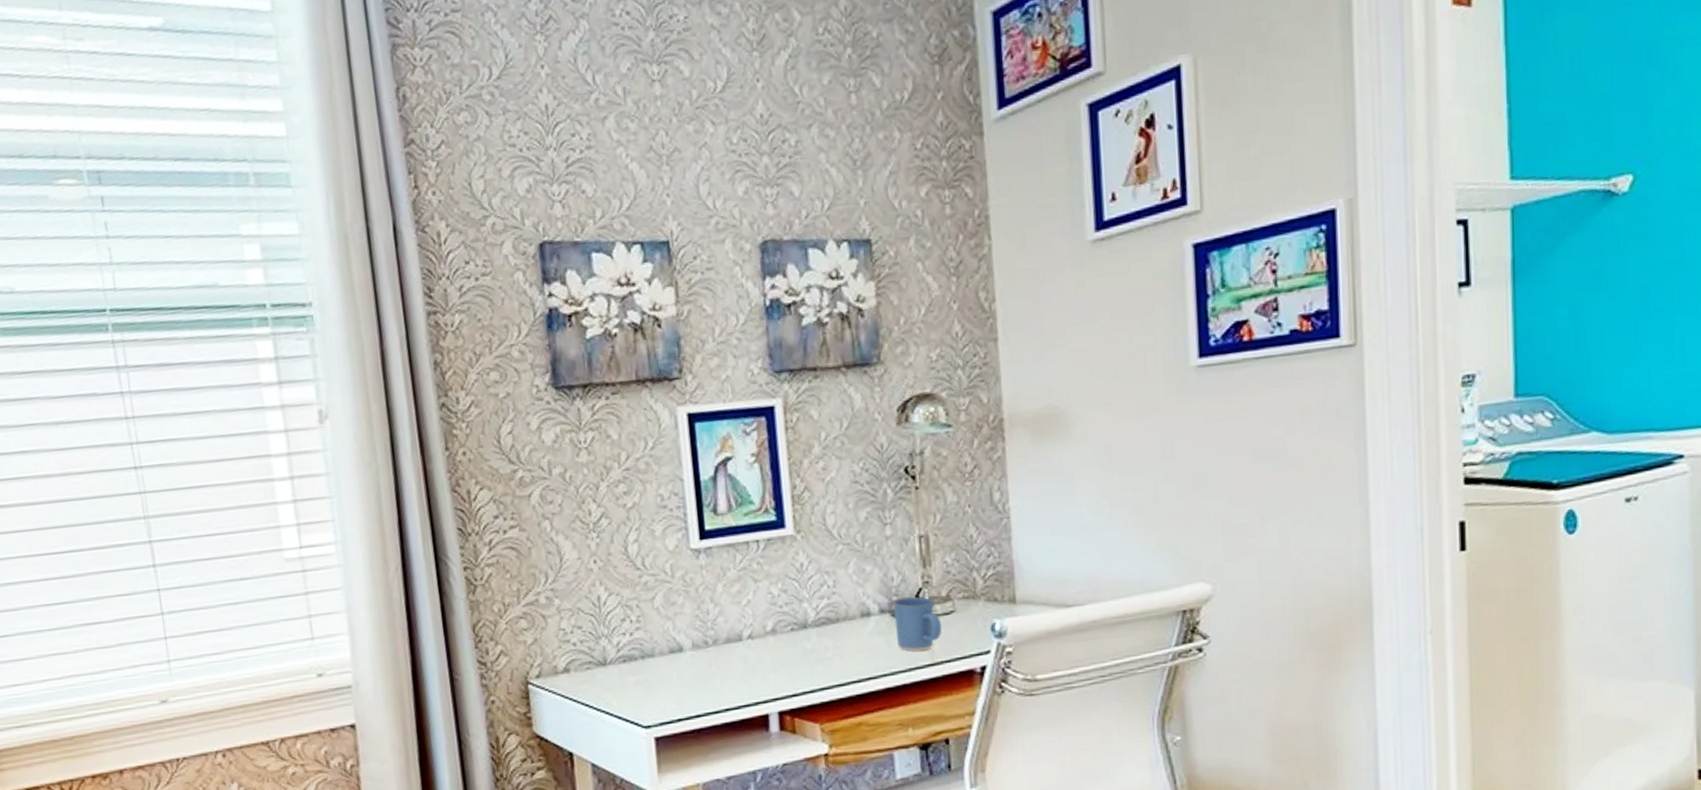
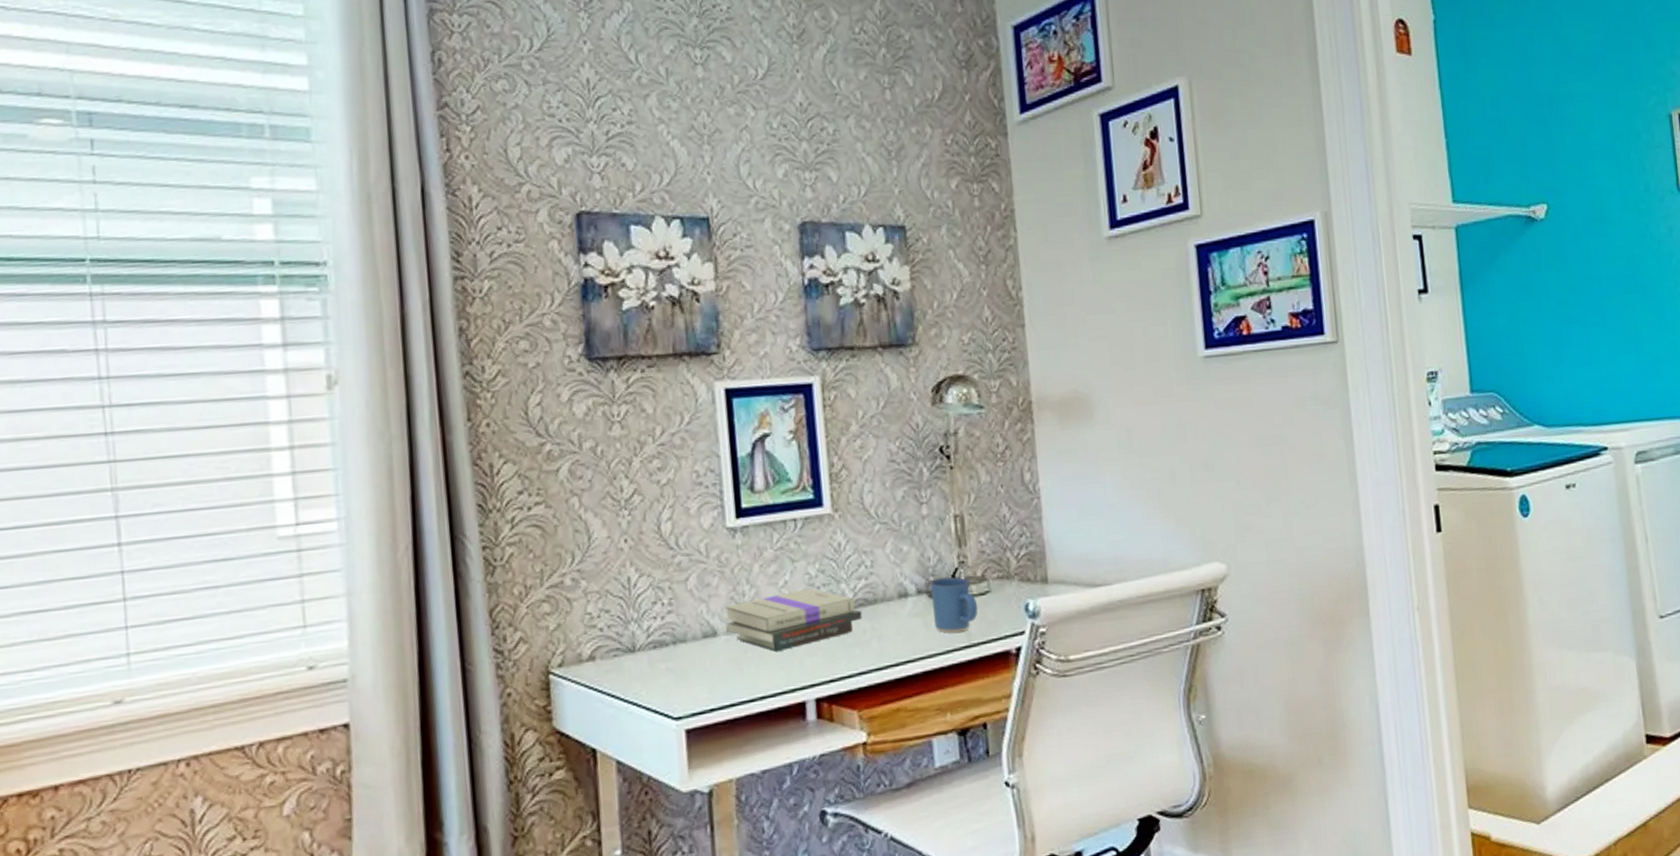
books: none [690,607,824,667] -> present [725,588,862,652]

